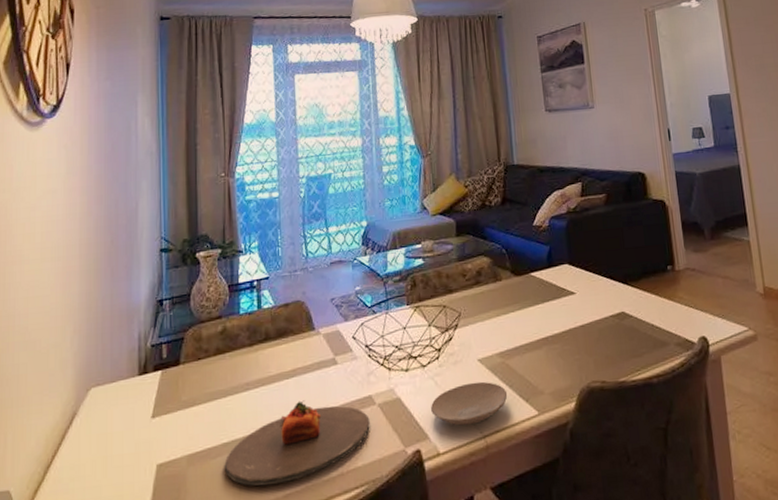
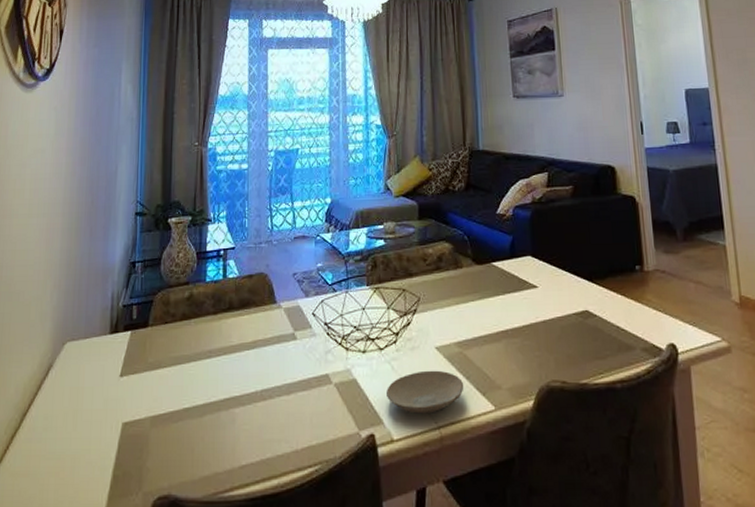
plate: present [224,400,370,487] -> none [184,373,326,455]

